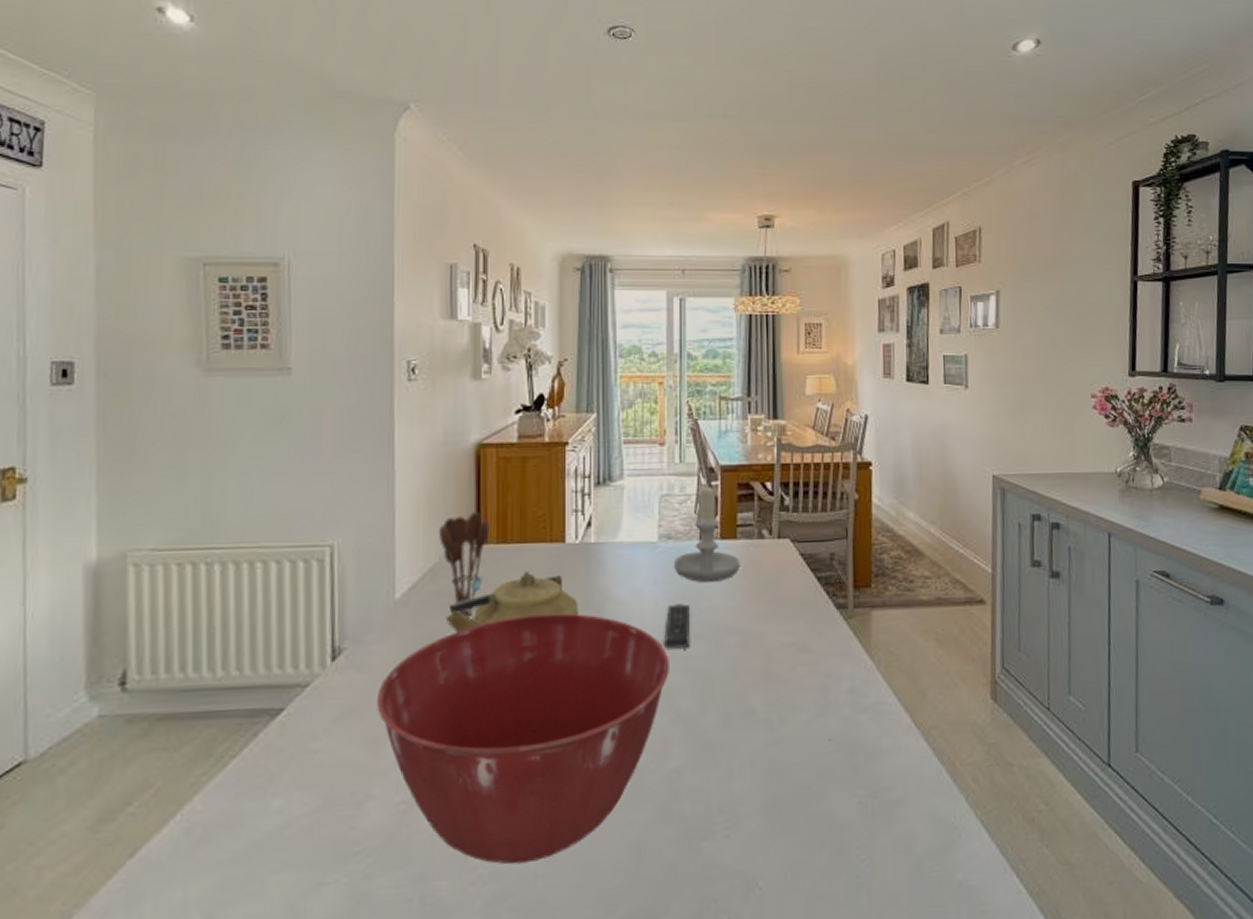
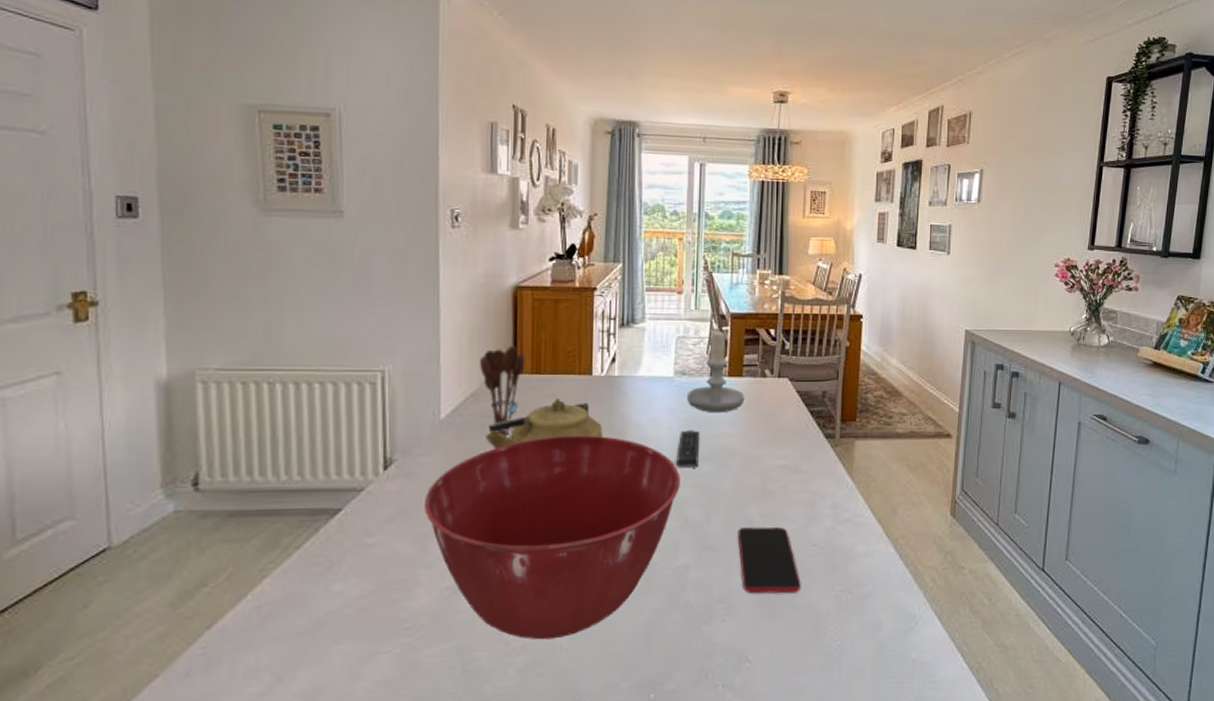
smartphone: none [738,718,817,803] -> present [737,527,801,594]

